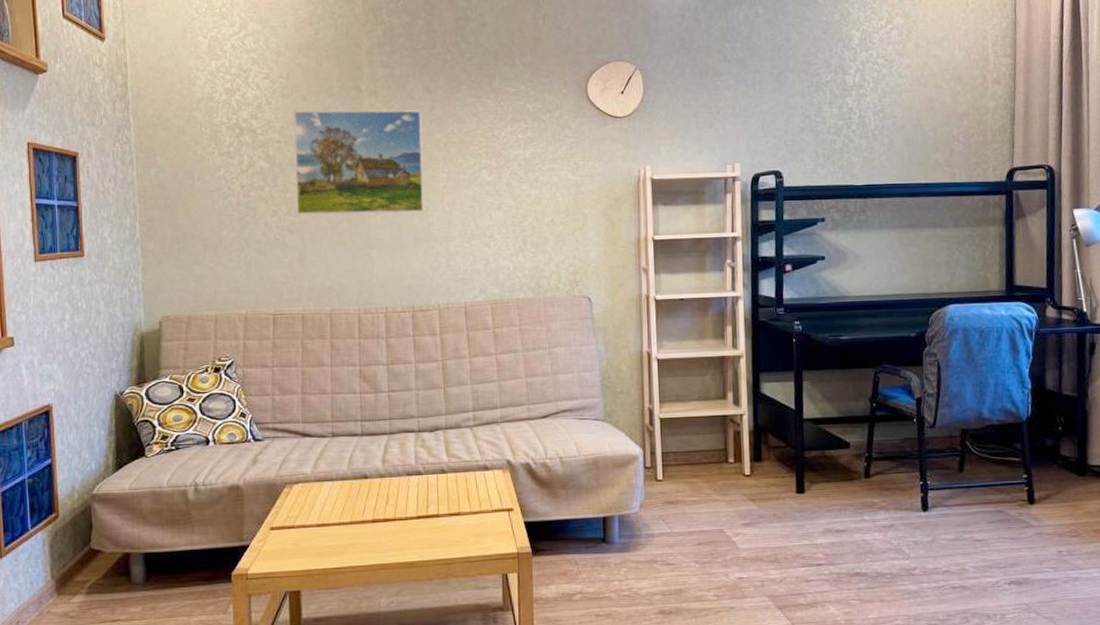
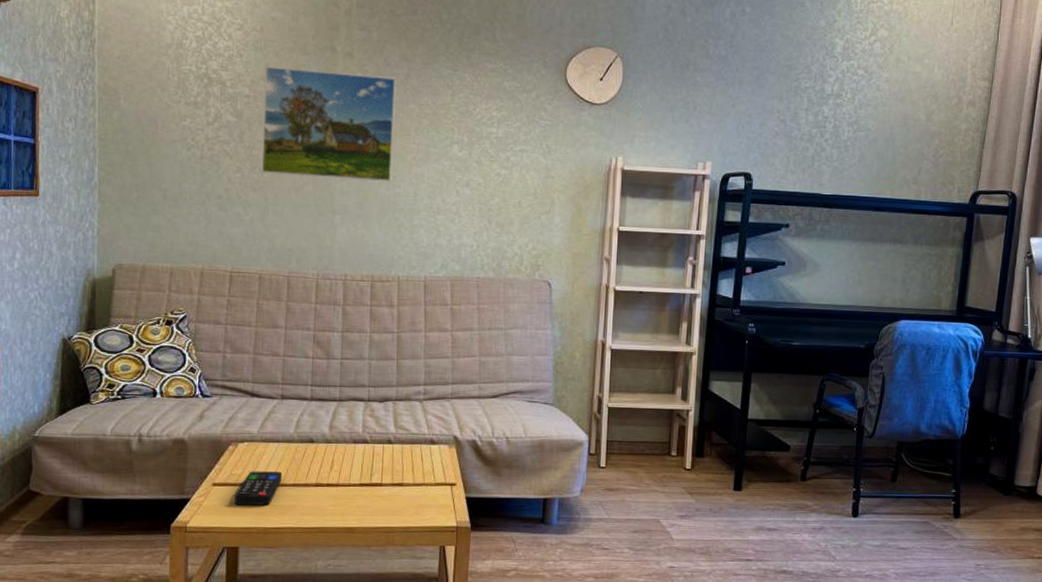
remote control: none [293,511,339,548] -> present [235,471,283,506]

